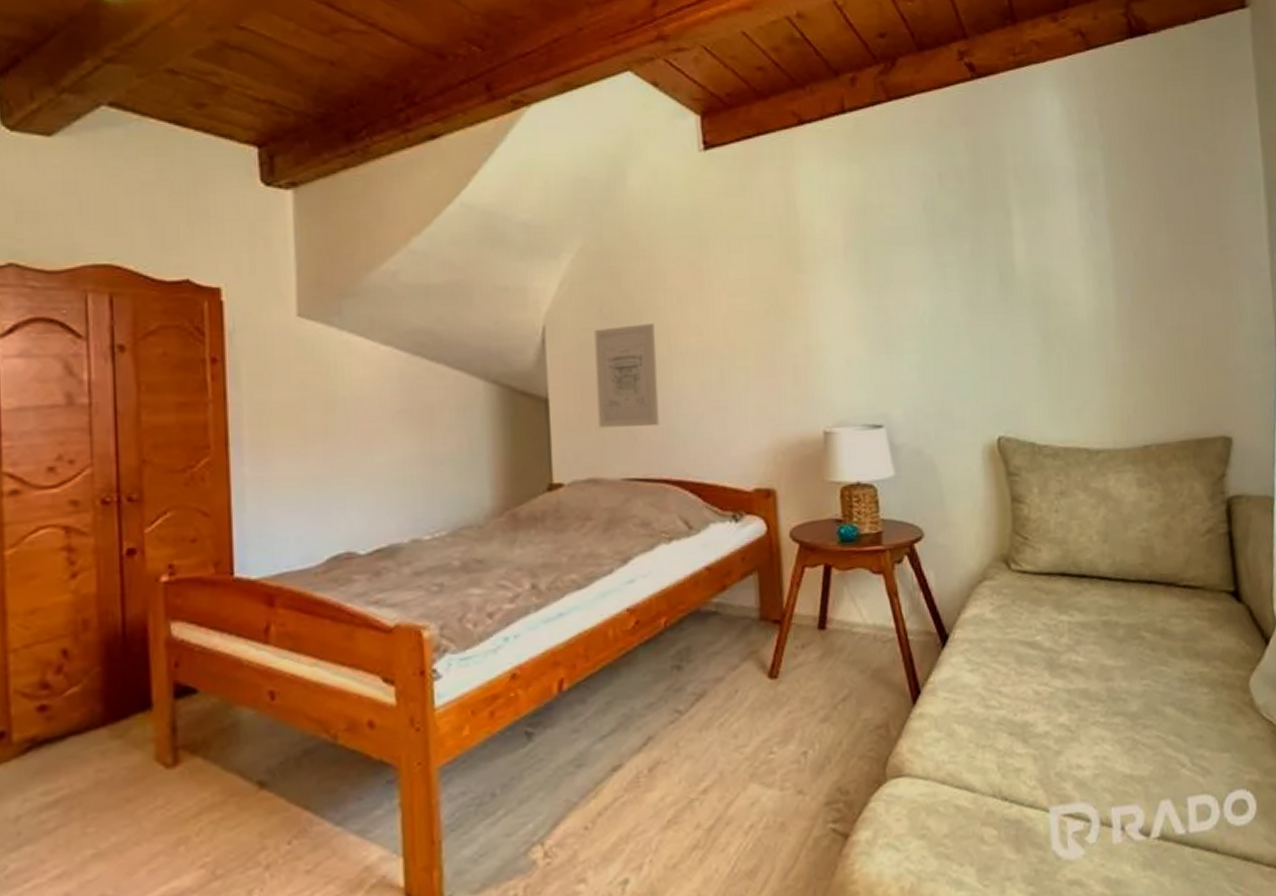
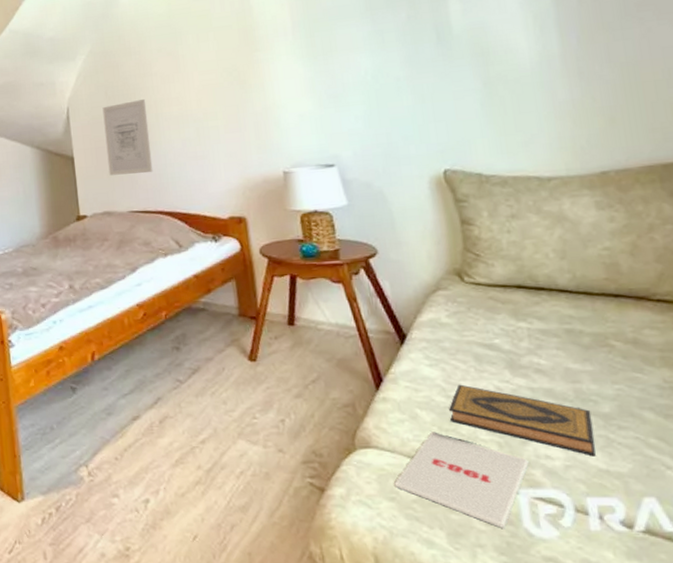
magazine: none [926,749,1061,855] -> present [394,432,529,528]
hardback book: none [987,691,1122,761] -> present [449,384,596,457]

